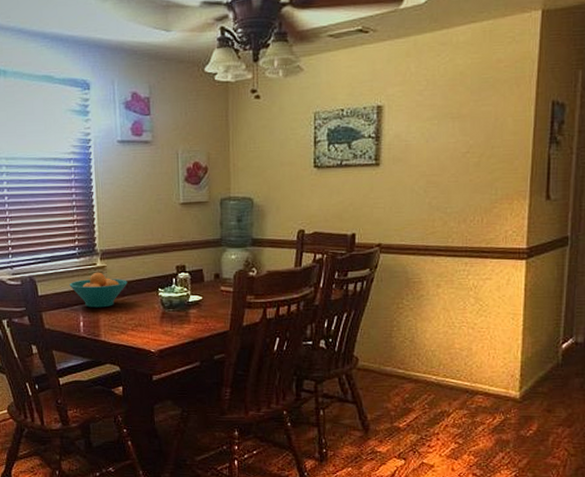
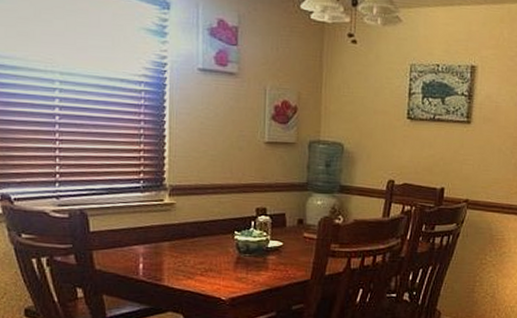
fruit bowl: present [69,272,128,308] -> none [129,209,199,249]

